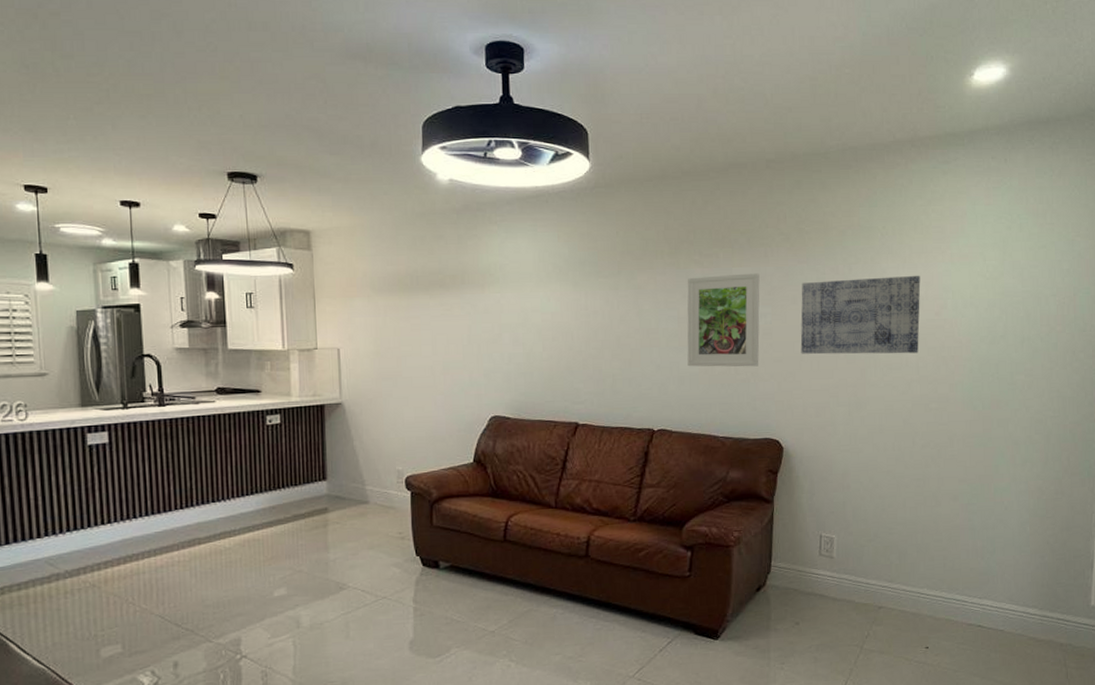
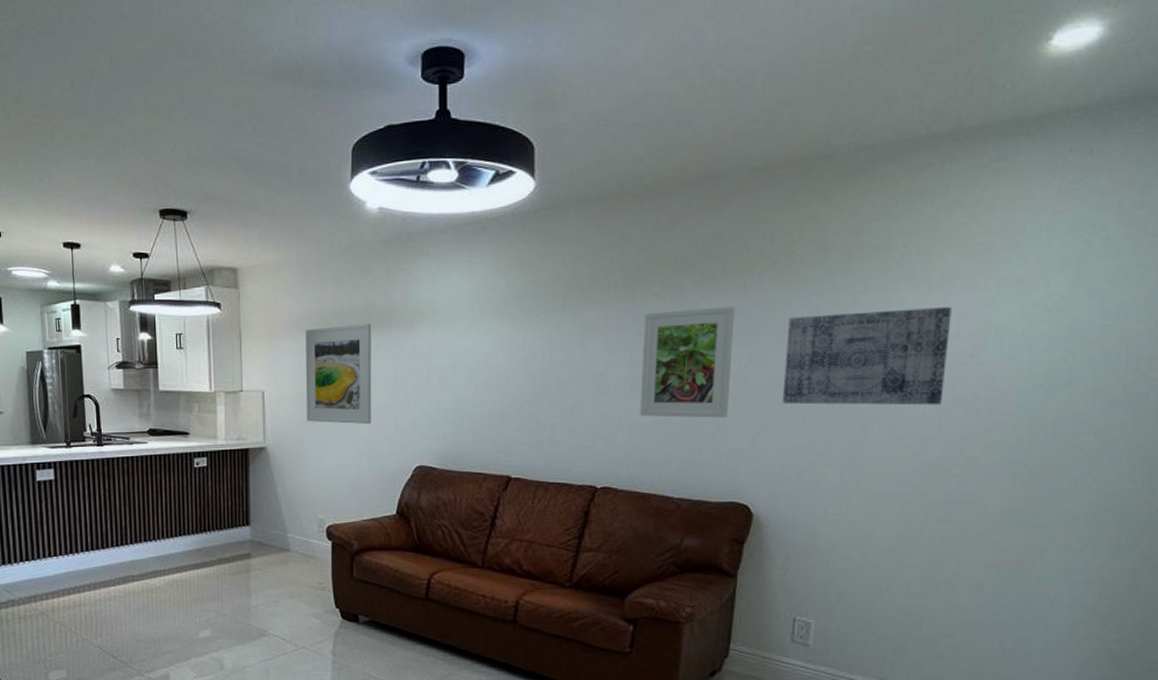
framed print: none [380,285,447,379] -> present [305,324,372,425]

